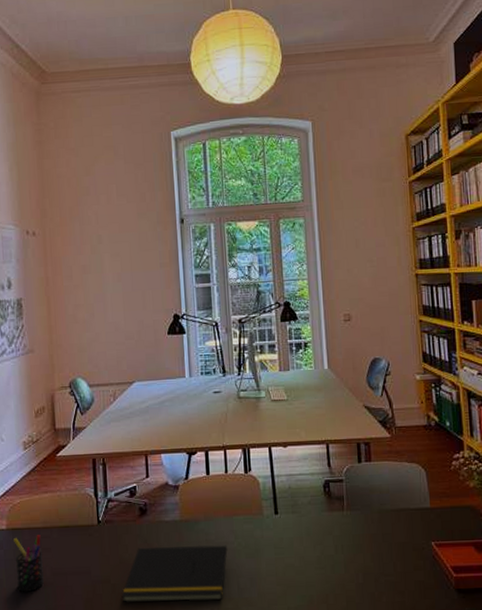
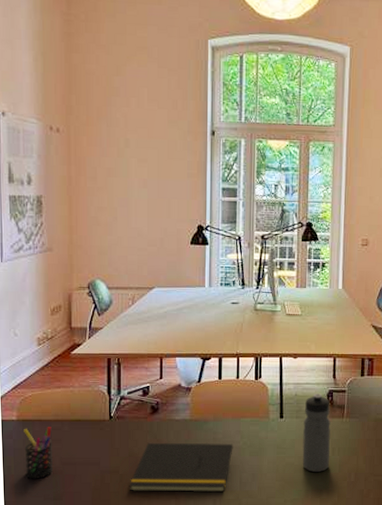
water bottle: none [300,485,334,574] -> present [302,394,331,472]

